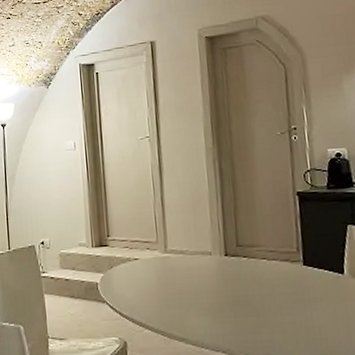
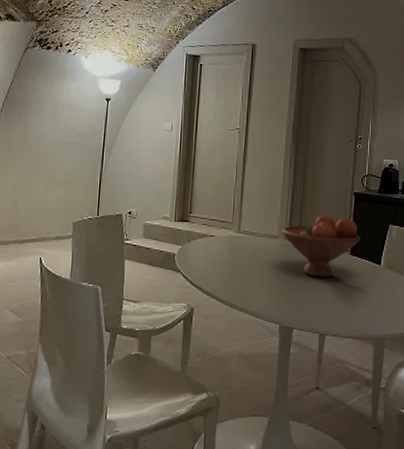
fruit bowl: none [214,221,313,295] -> present [281,214,360,277]

